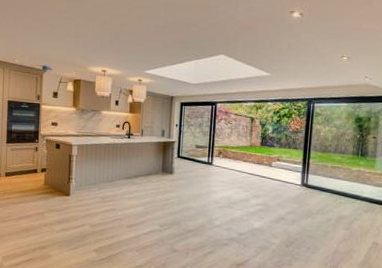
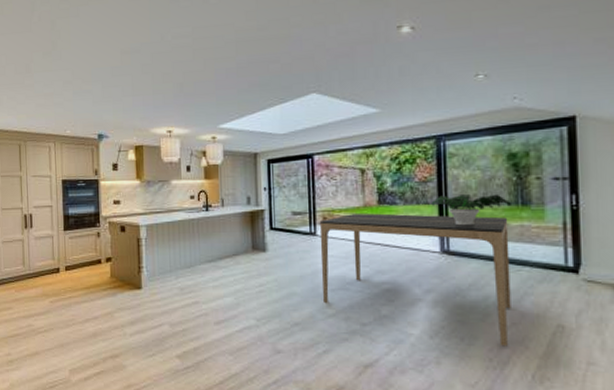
dining table: none [213,151,350,255] -> present [319,213,511,347]
potted plant: none [299,143,355,168] -> present [431,194,513,226]

